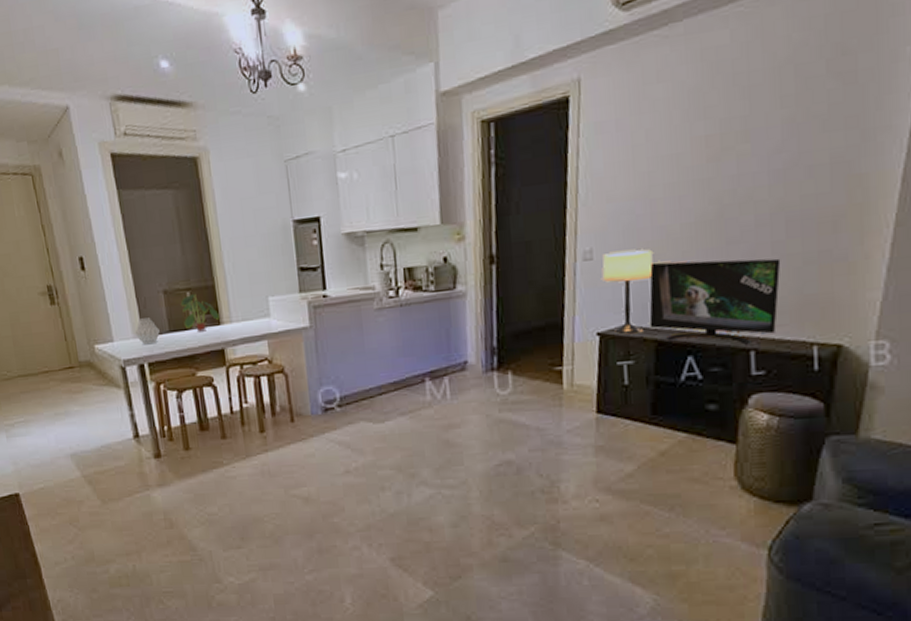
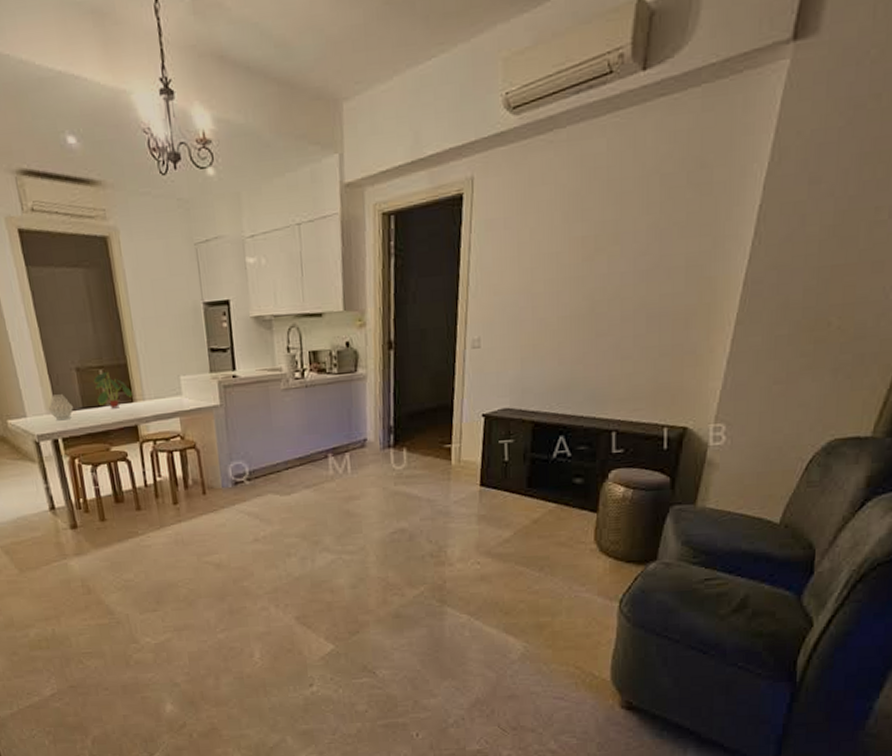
table lamp: present [602,249,653,335] -> none [488,339,533,416]
television: present [649,258,781,345] -> none [528,350,641,426]

